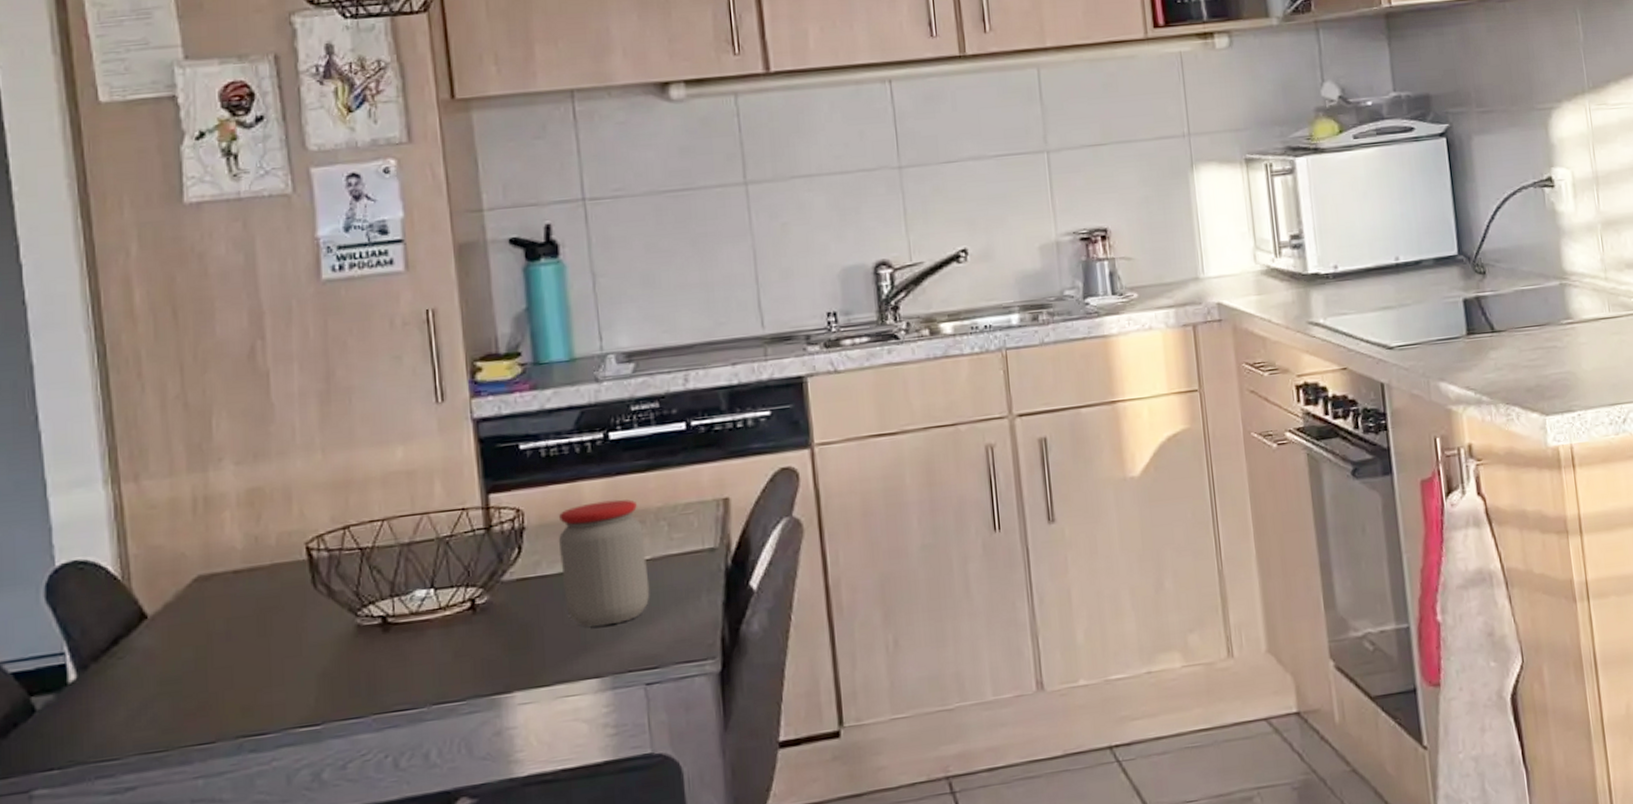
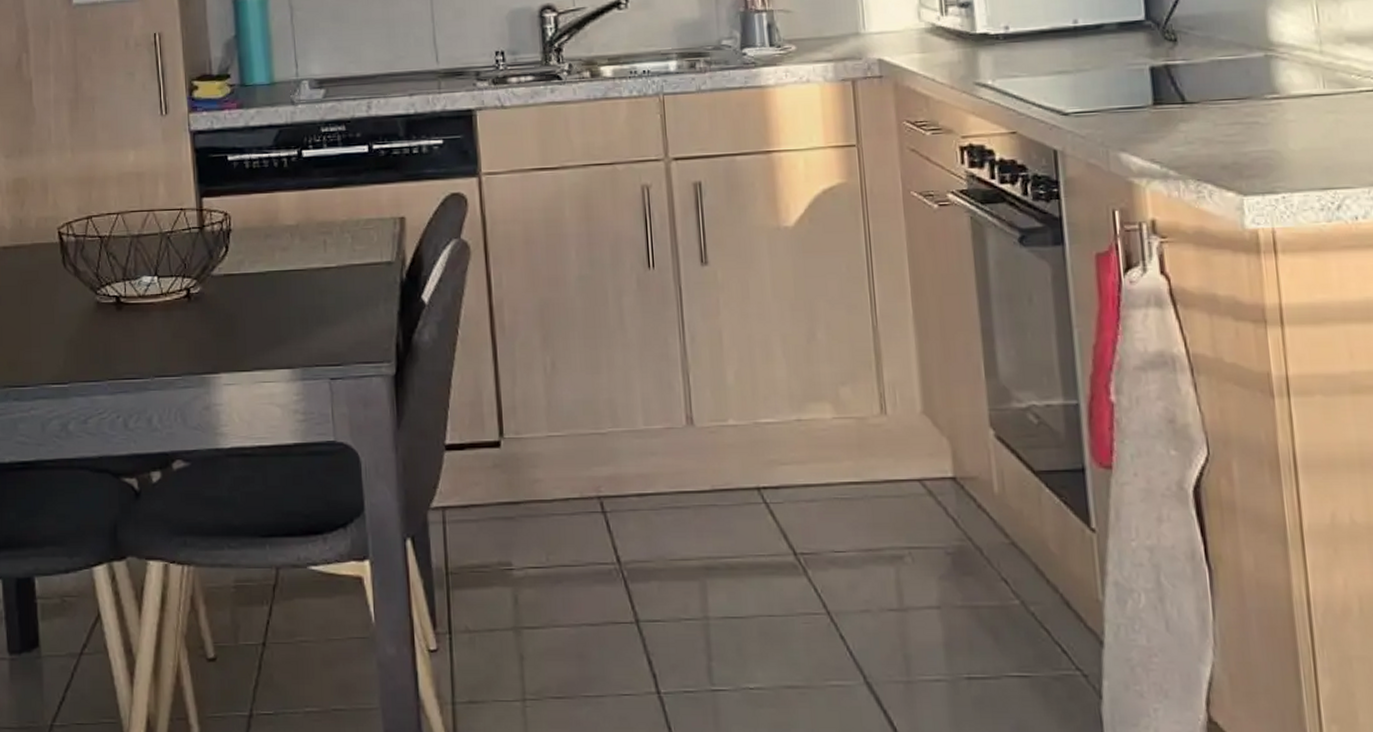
jar: present [558,499,650,627] -> none [258,211,335,323]

